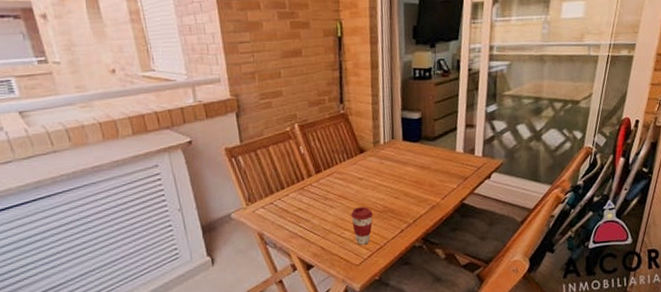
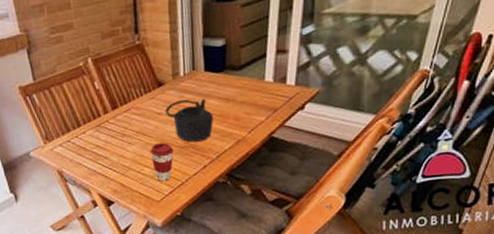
teapot: none [366,165,410,207] -> present [165,98,213,142]

